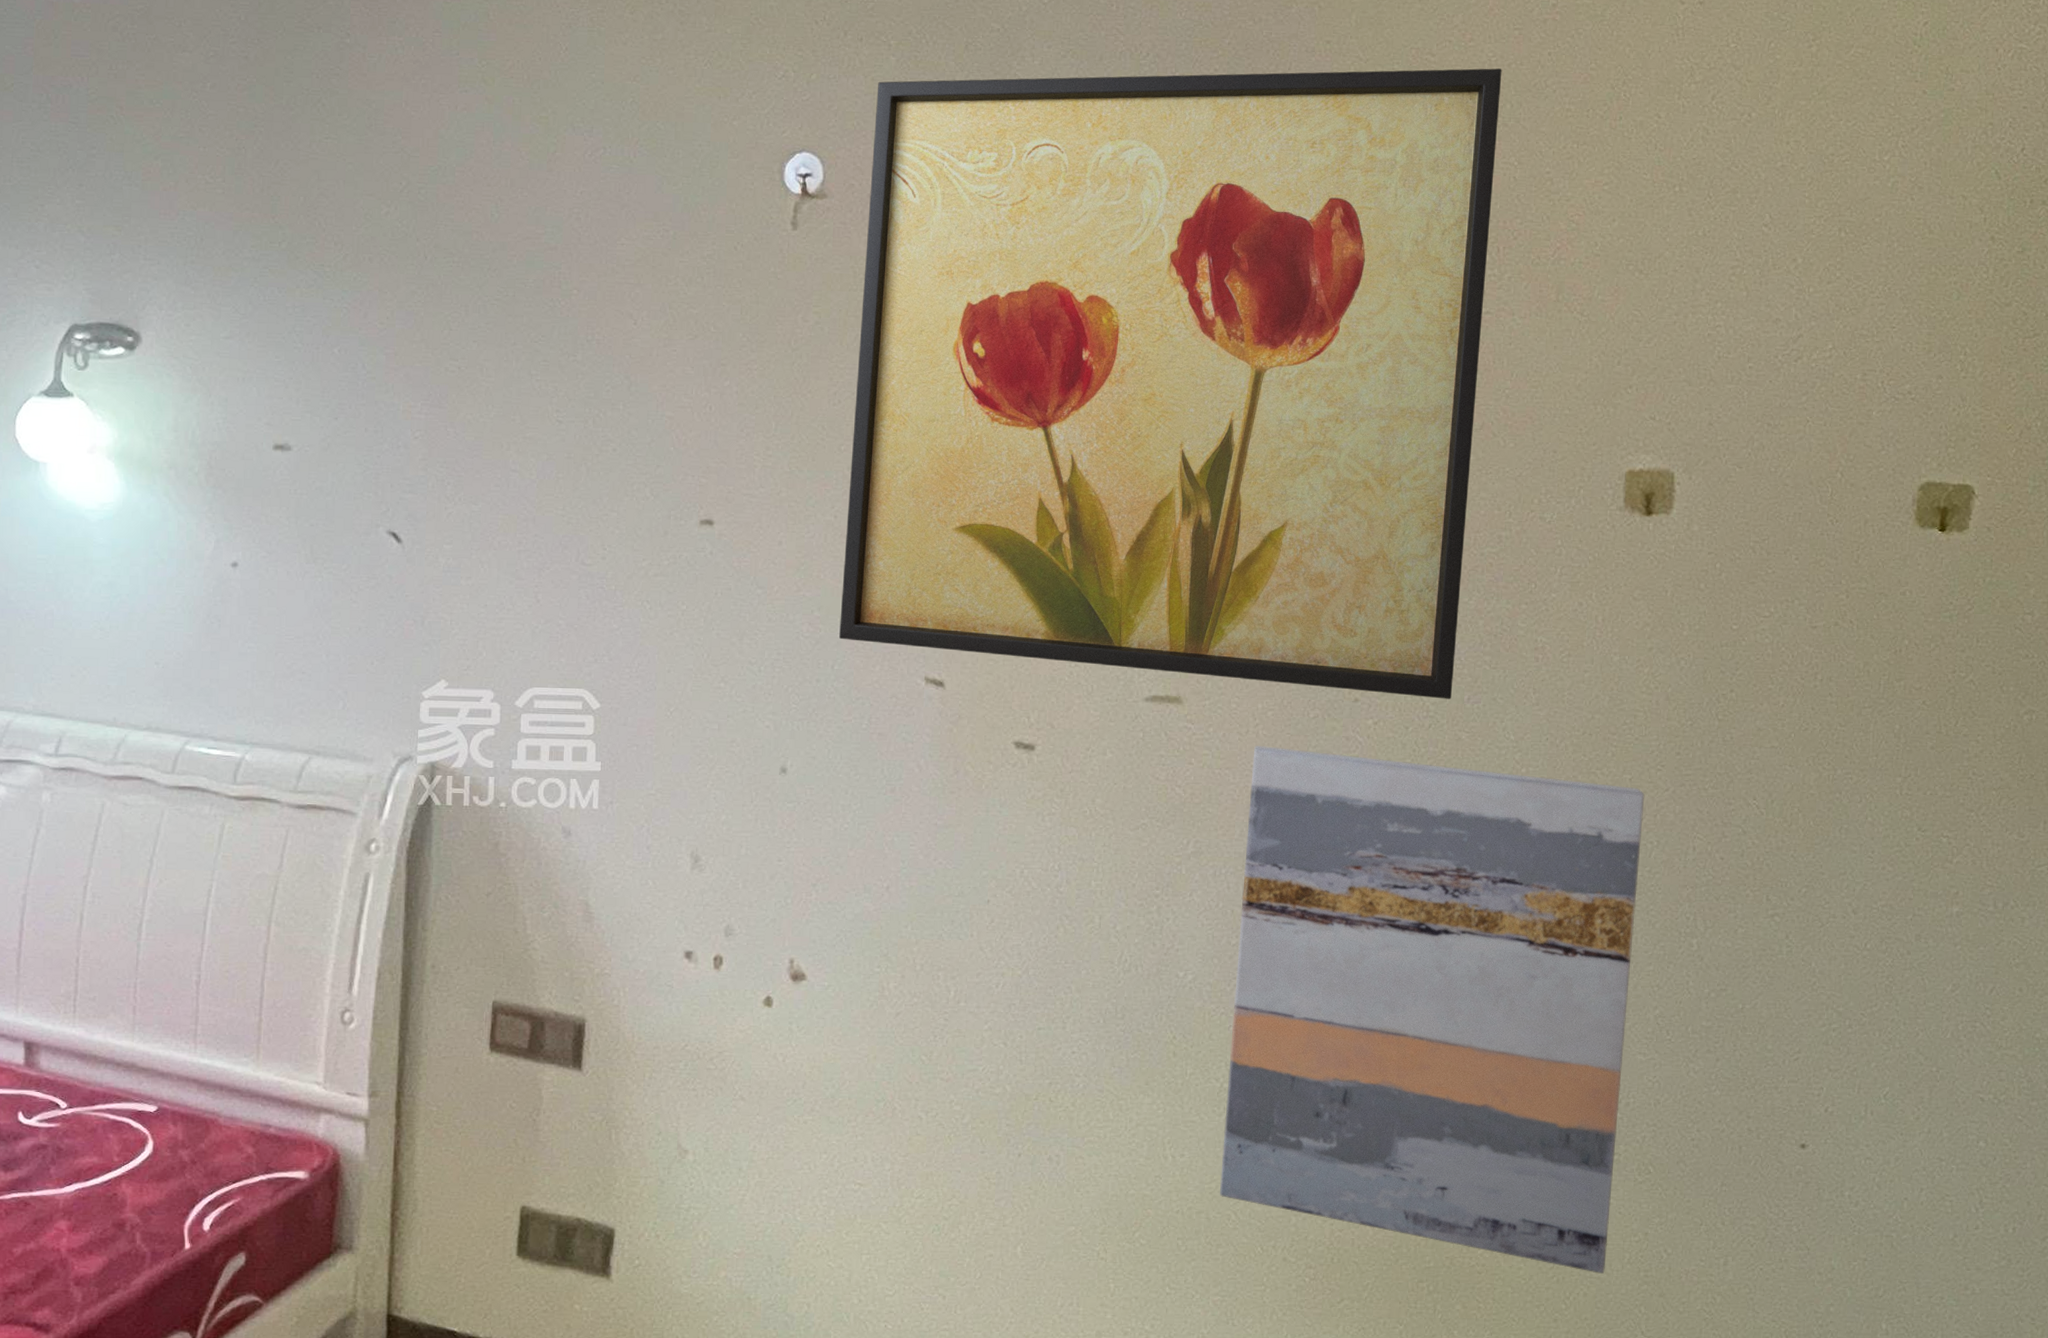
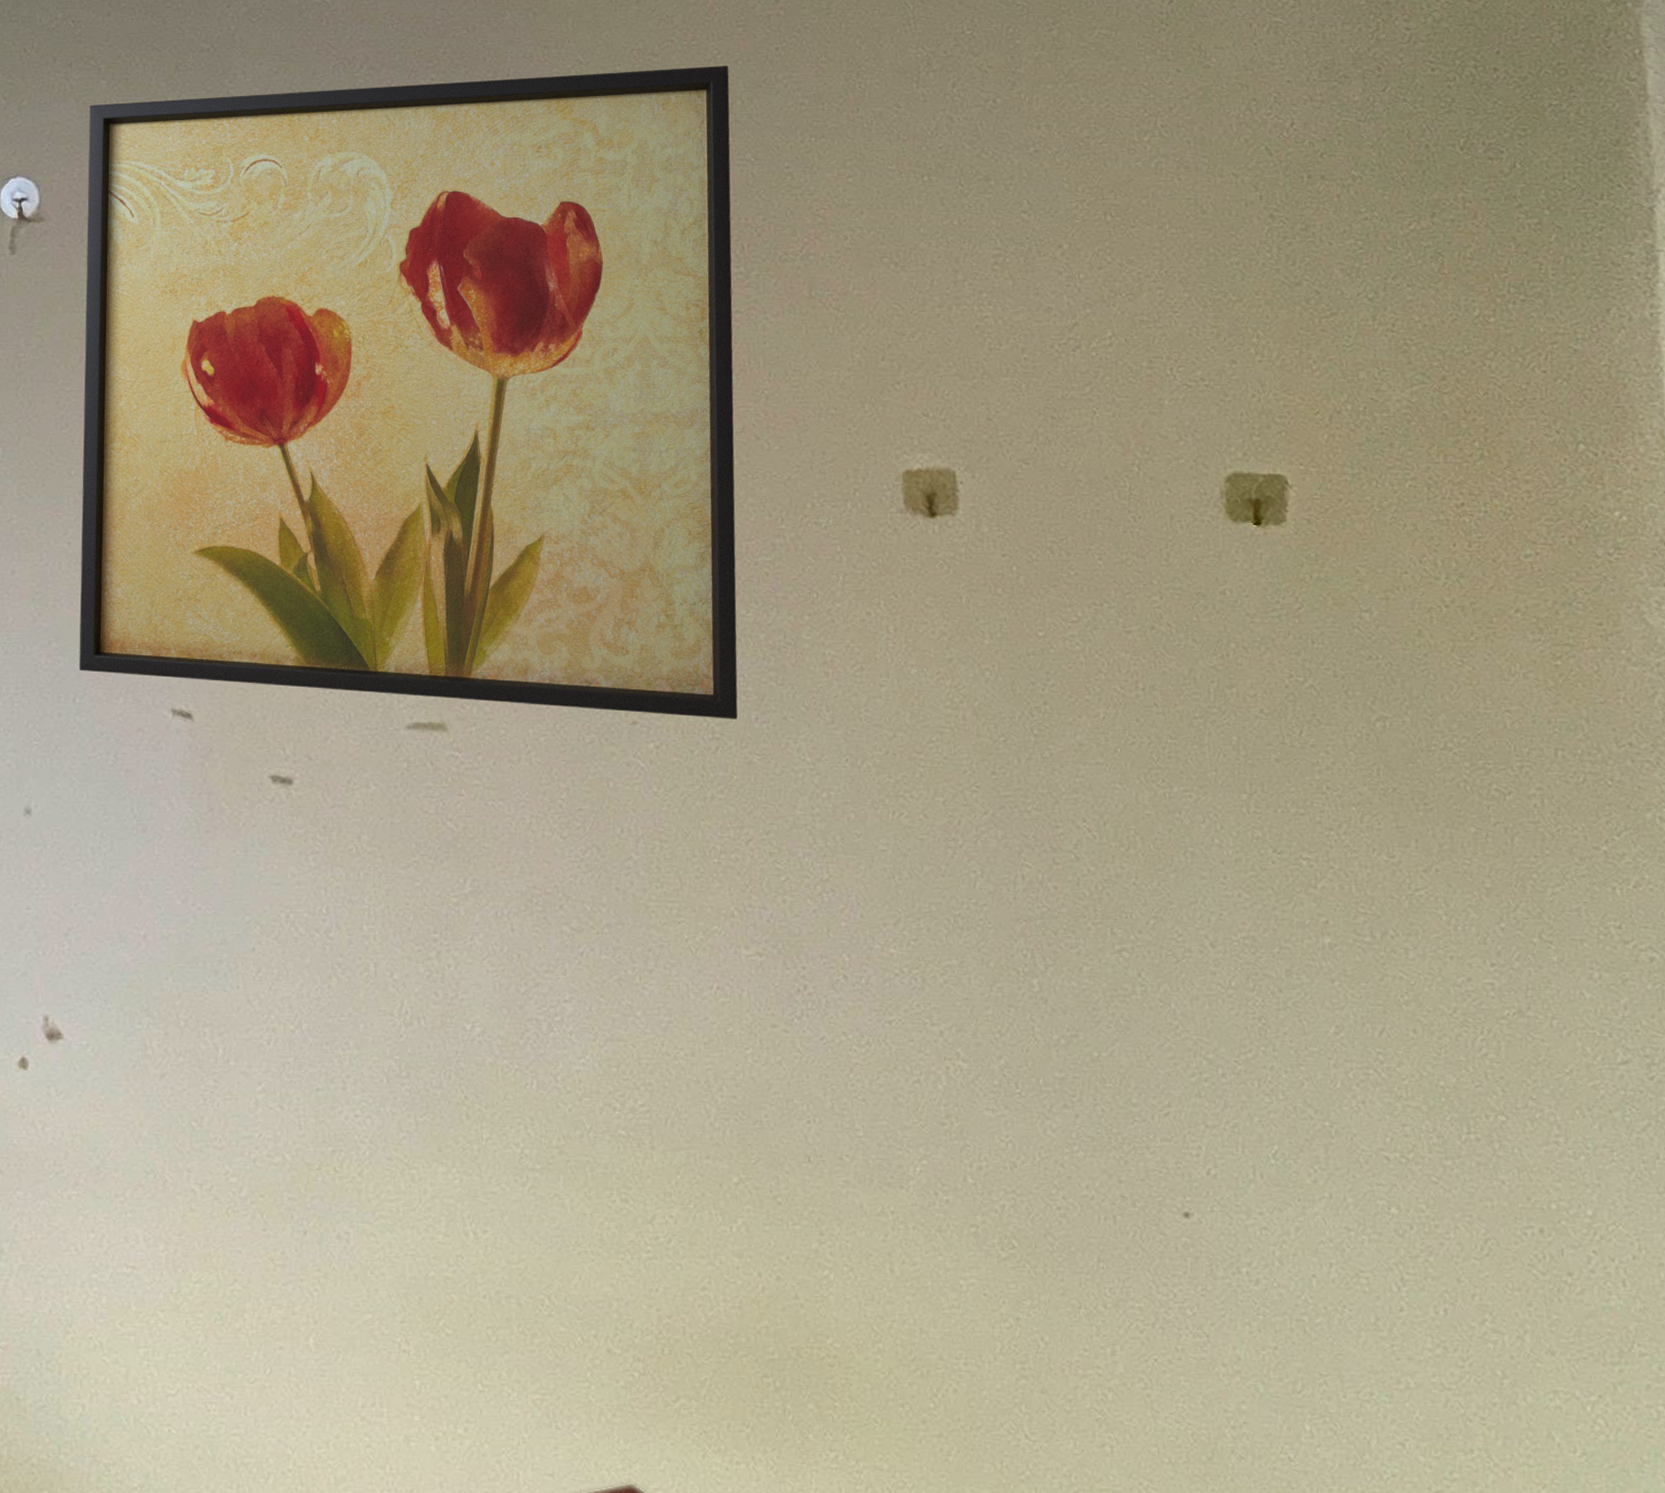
wall art: present [1220,746,1645,1274] -> none [527,774,975,1366]

